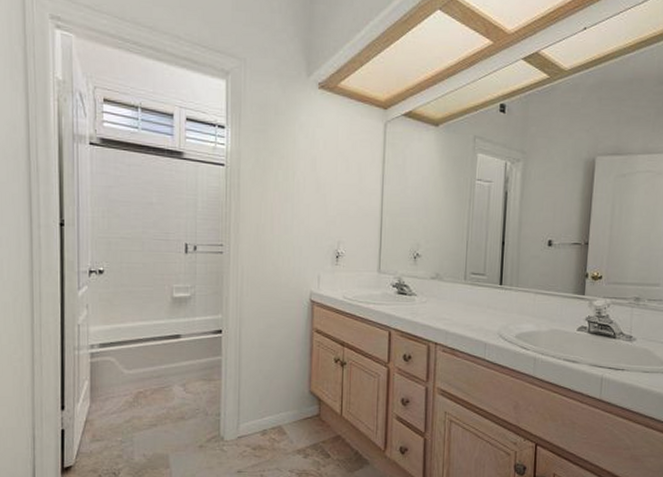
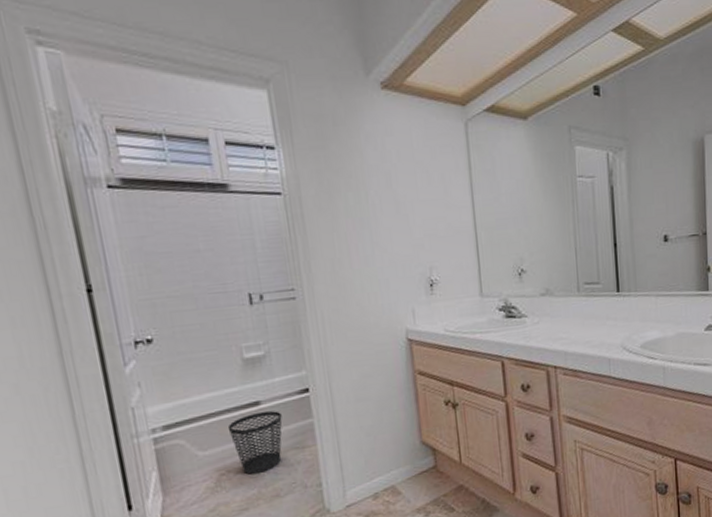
wastebasket: none [151,344,196,396] -> present [227,411,283,474]

